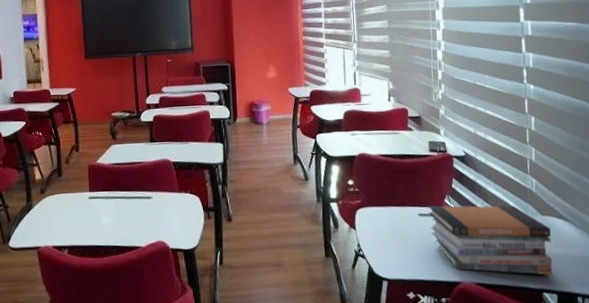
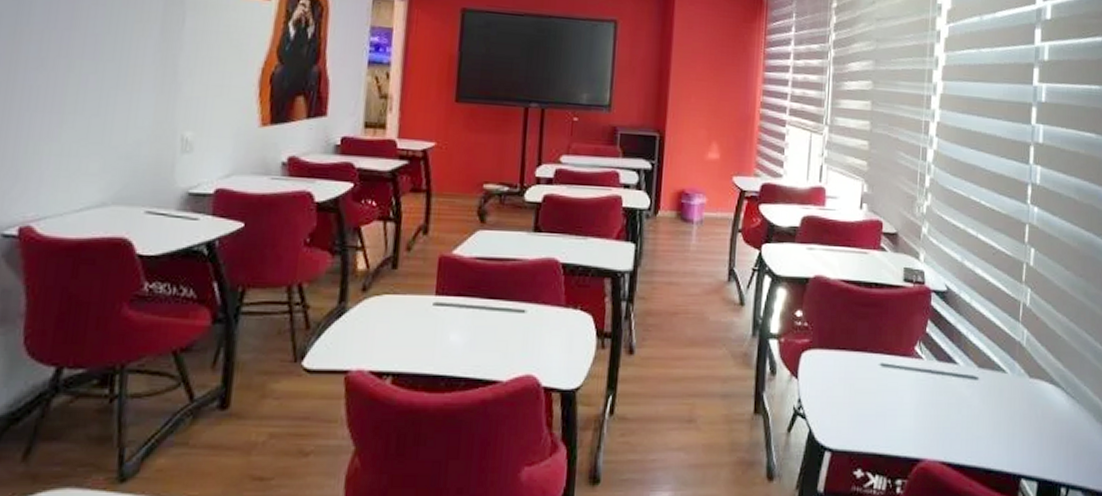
book stack: present [428,205,553,275] -> none [893,354,1039,456]

